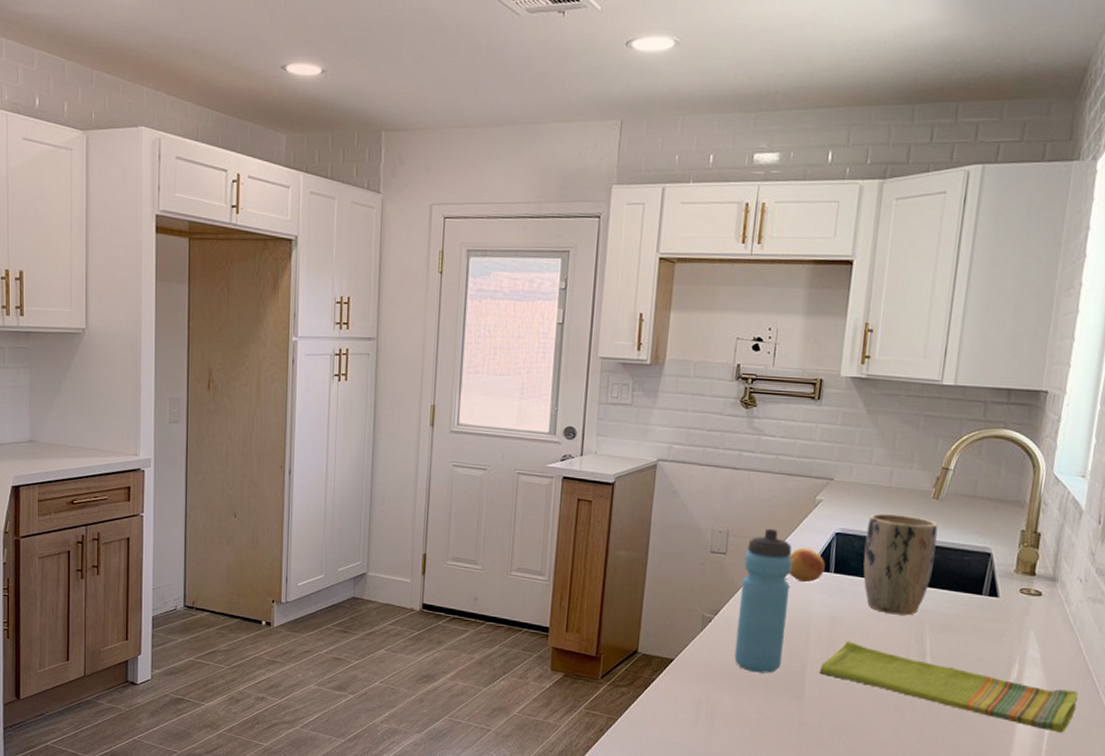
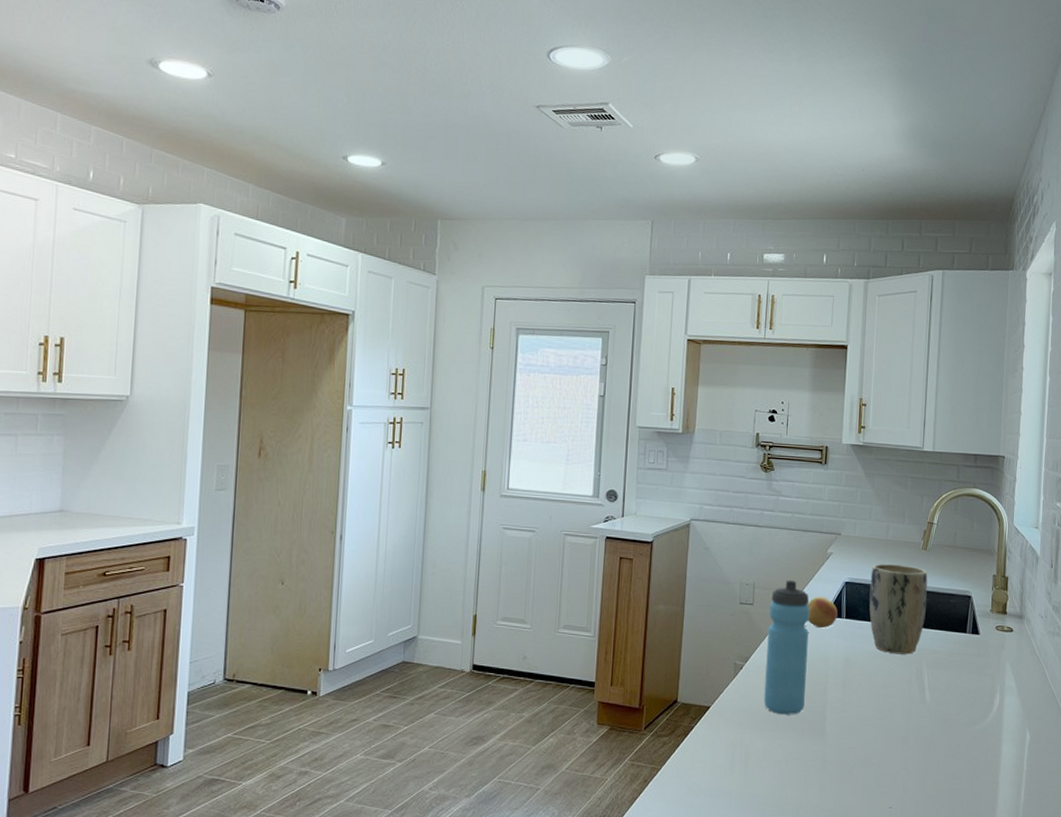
dish towel: present [819,641,1079,733] -> none [837,681,1048,753]

